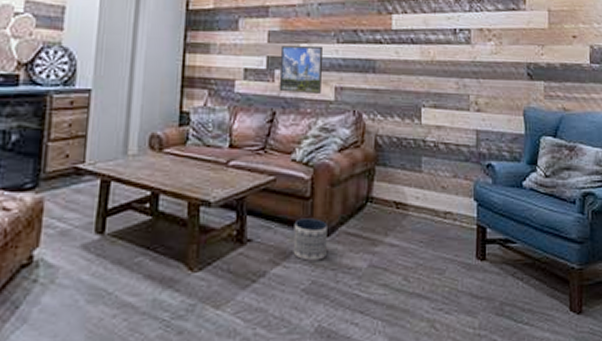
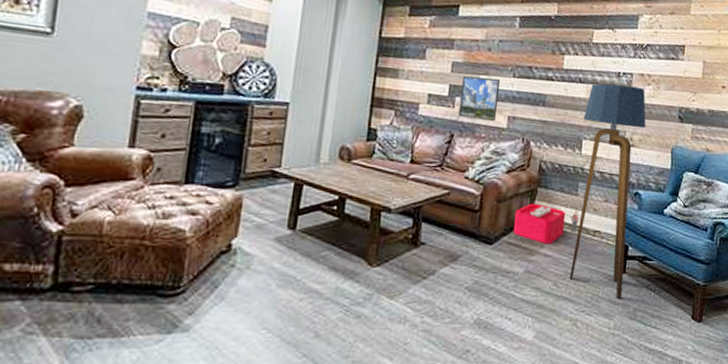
planter: present [293,218,327,261] -> none [460,228,492,264]
storage bin: none [351,185,426,232] -> present [513,203,579,245]
floor lamp: none [419,42,492,292] -> present [569,83,646,299]

